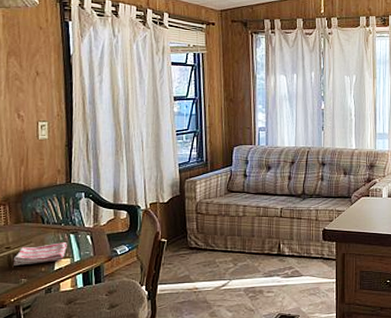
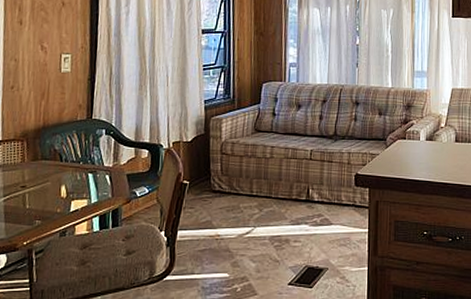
dish towel: present [13,242,67,266] -> none [28,182,85,206]

